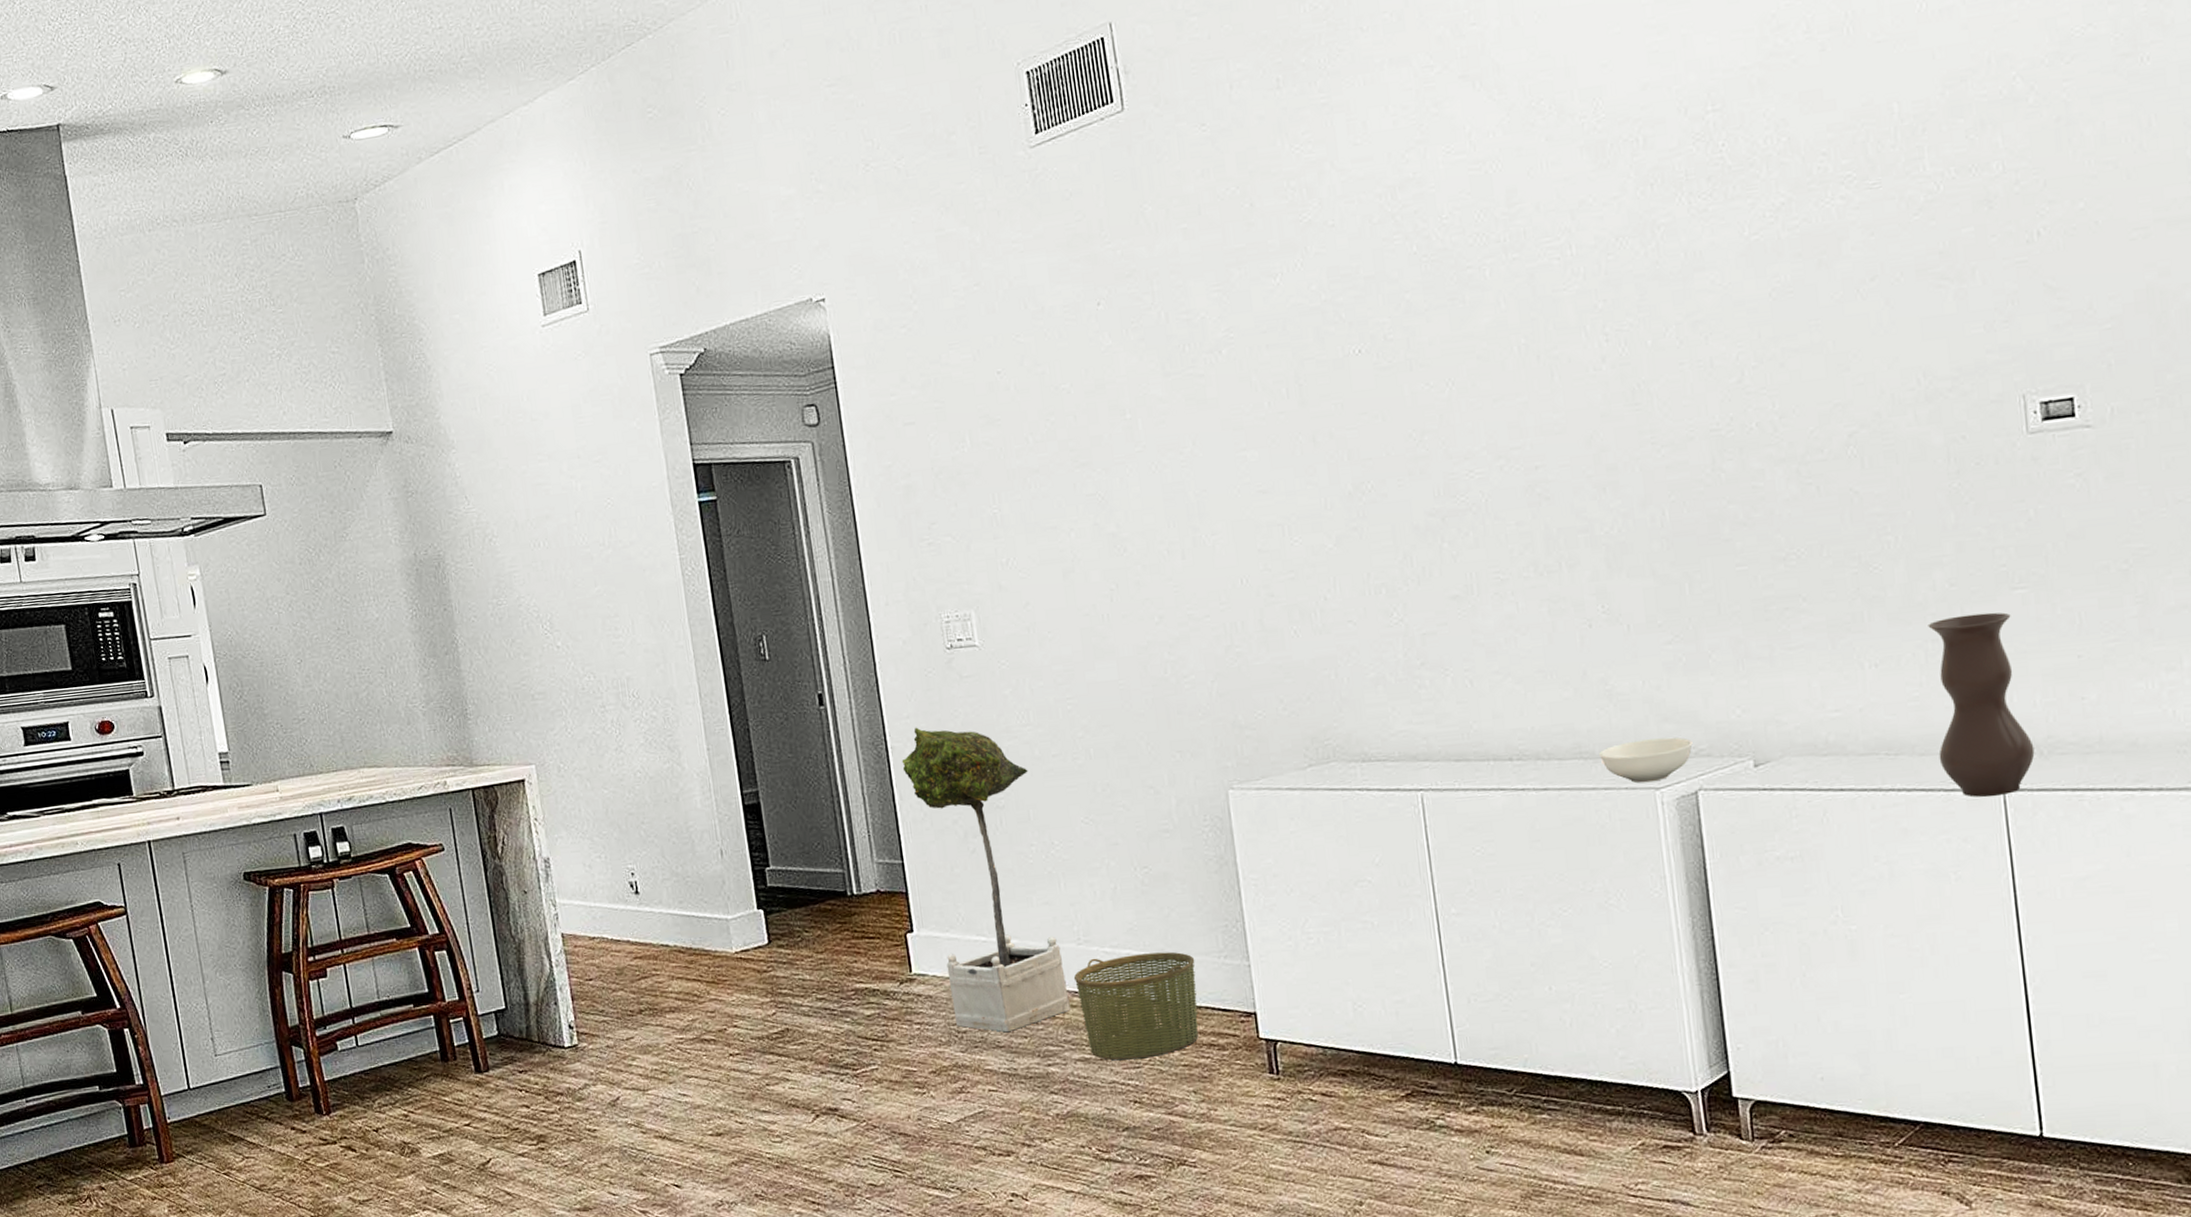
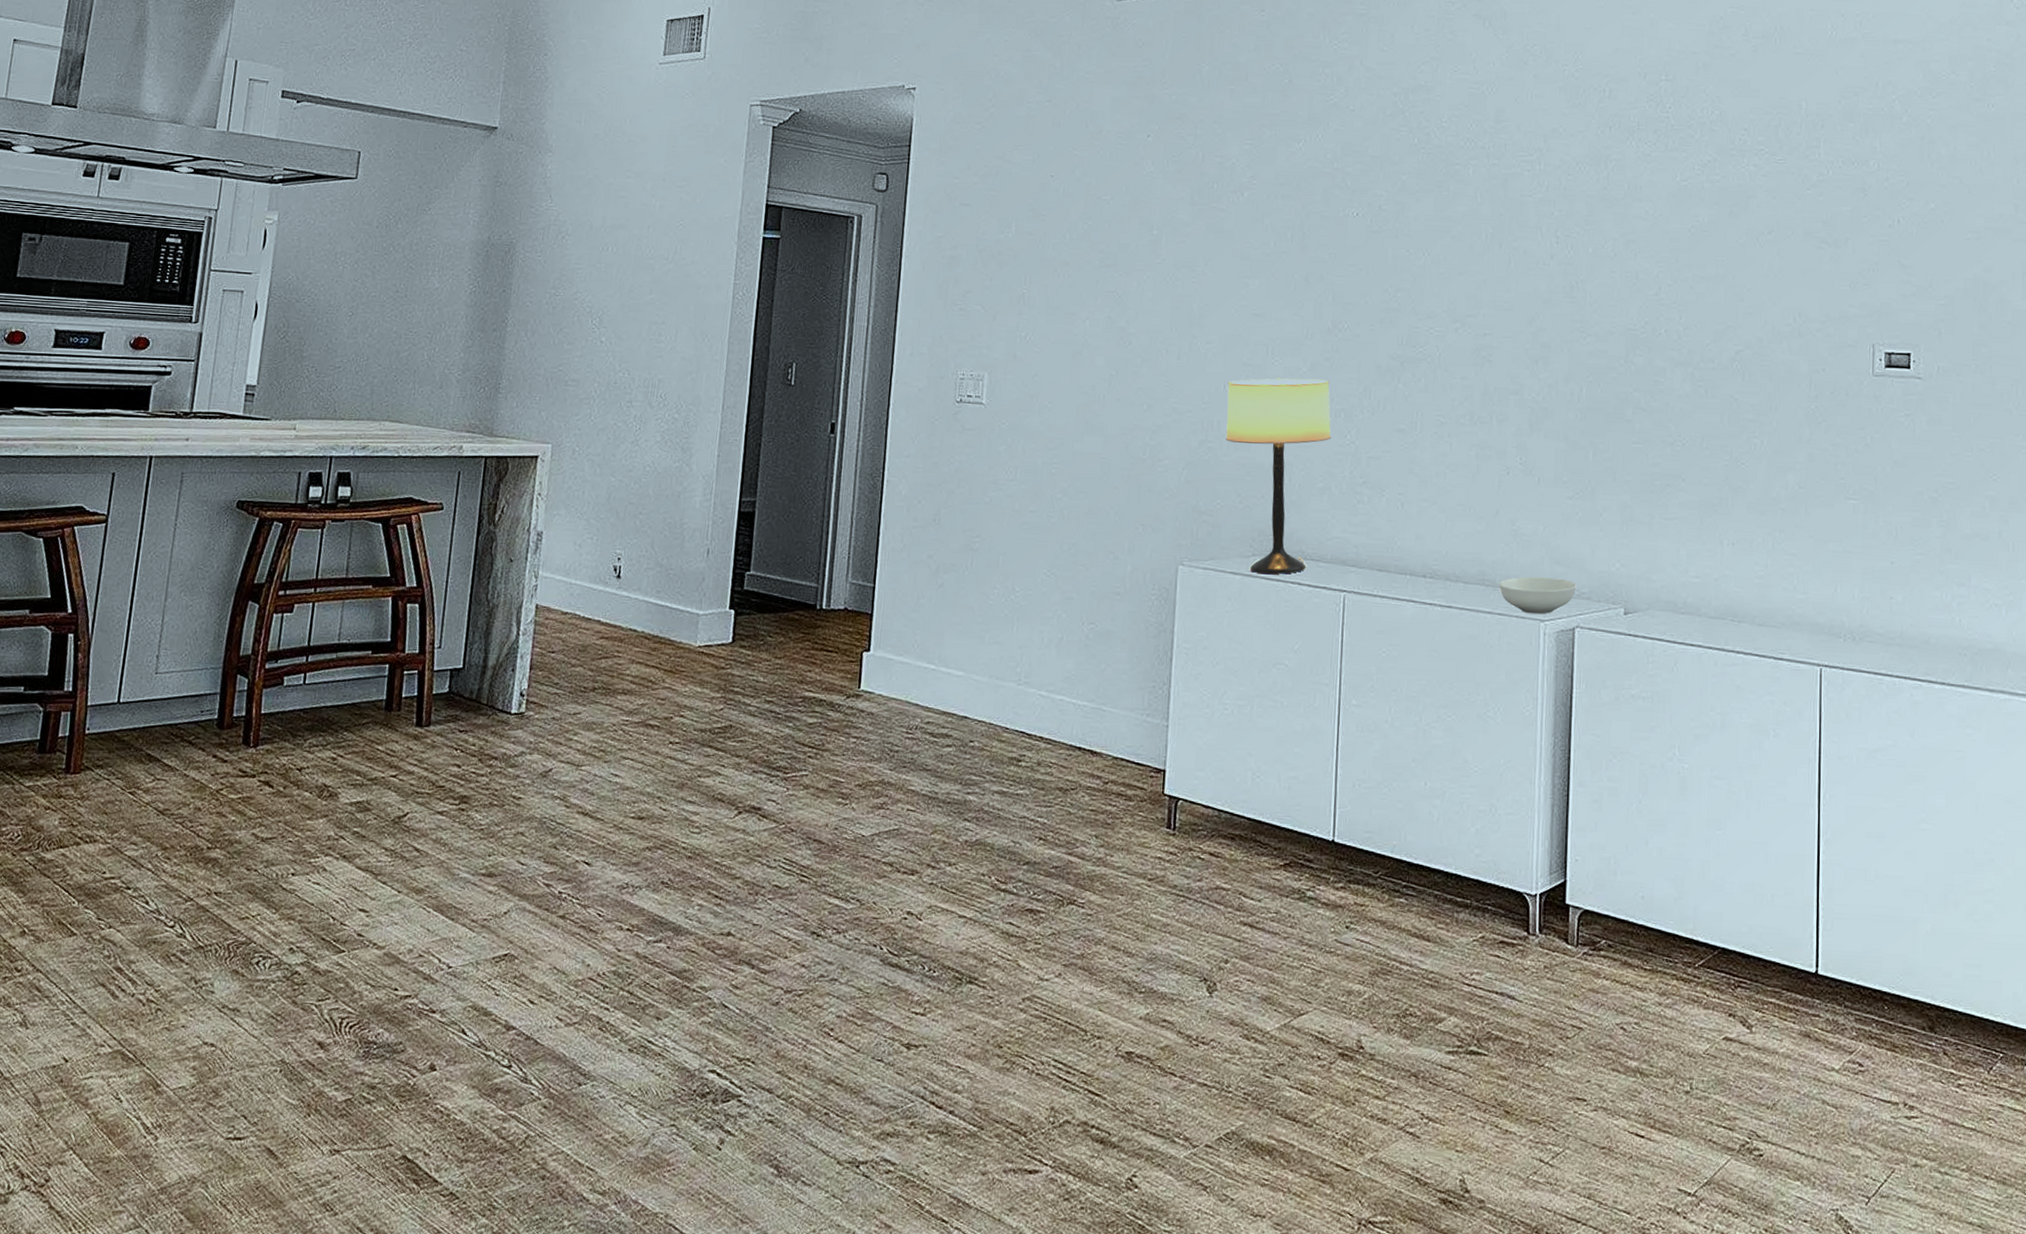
potted tree: present [901,727,1071,1033] -> none [890,466,1006,758]
basket: present [1073,951,1199,1061] -> none [1007,699,1120,799]
table lamp: none [1245,553,1376,785] -> present [1226,377,1332,575]
vase: present [1928,612,2035,798] -> none [1773,514,1849,670]

